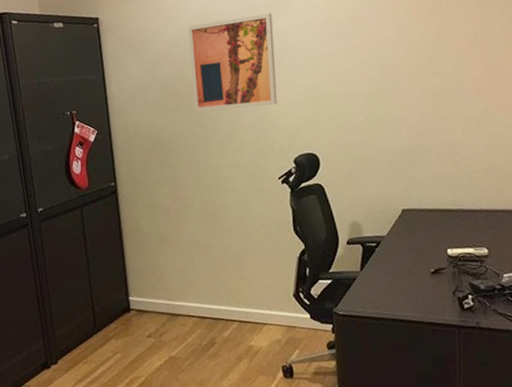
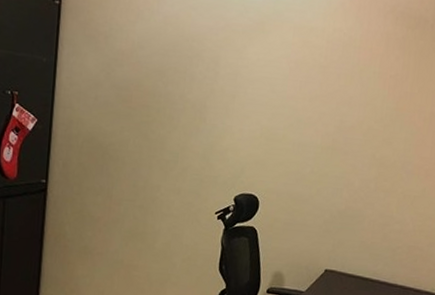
wall art: present [188,12,278,112] -> none [146,30,245,137]

